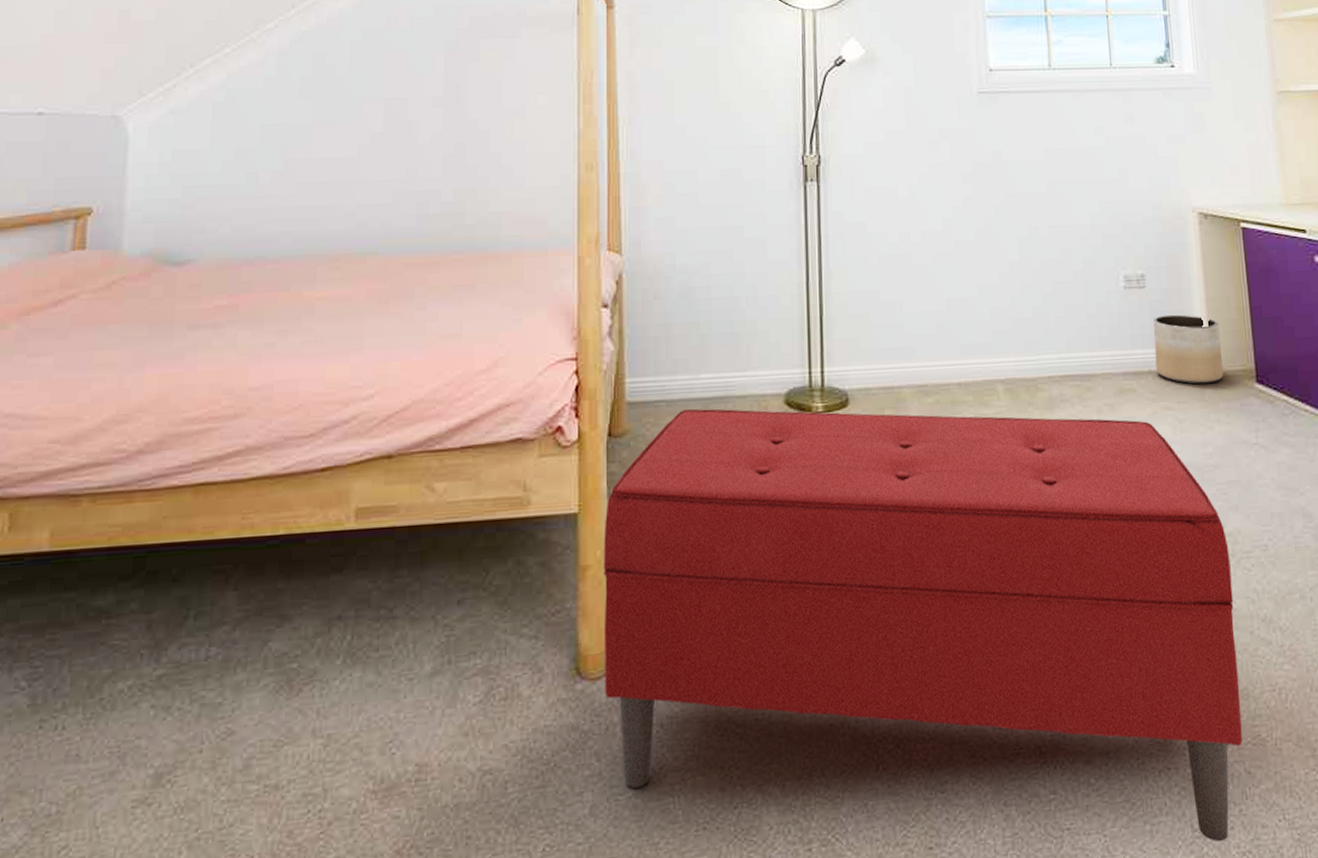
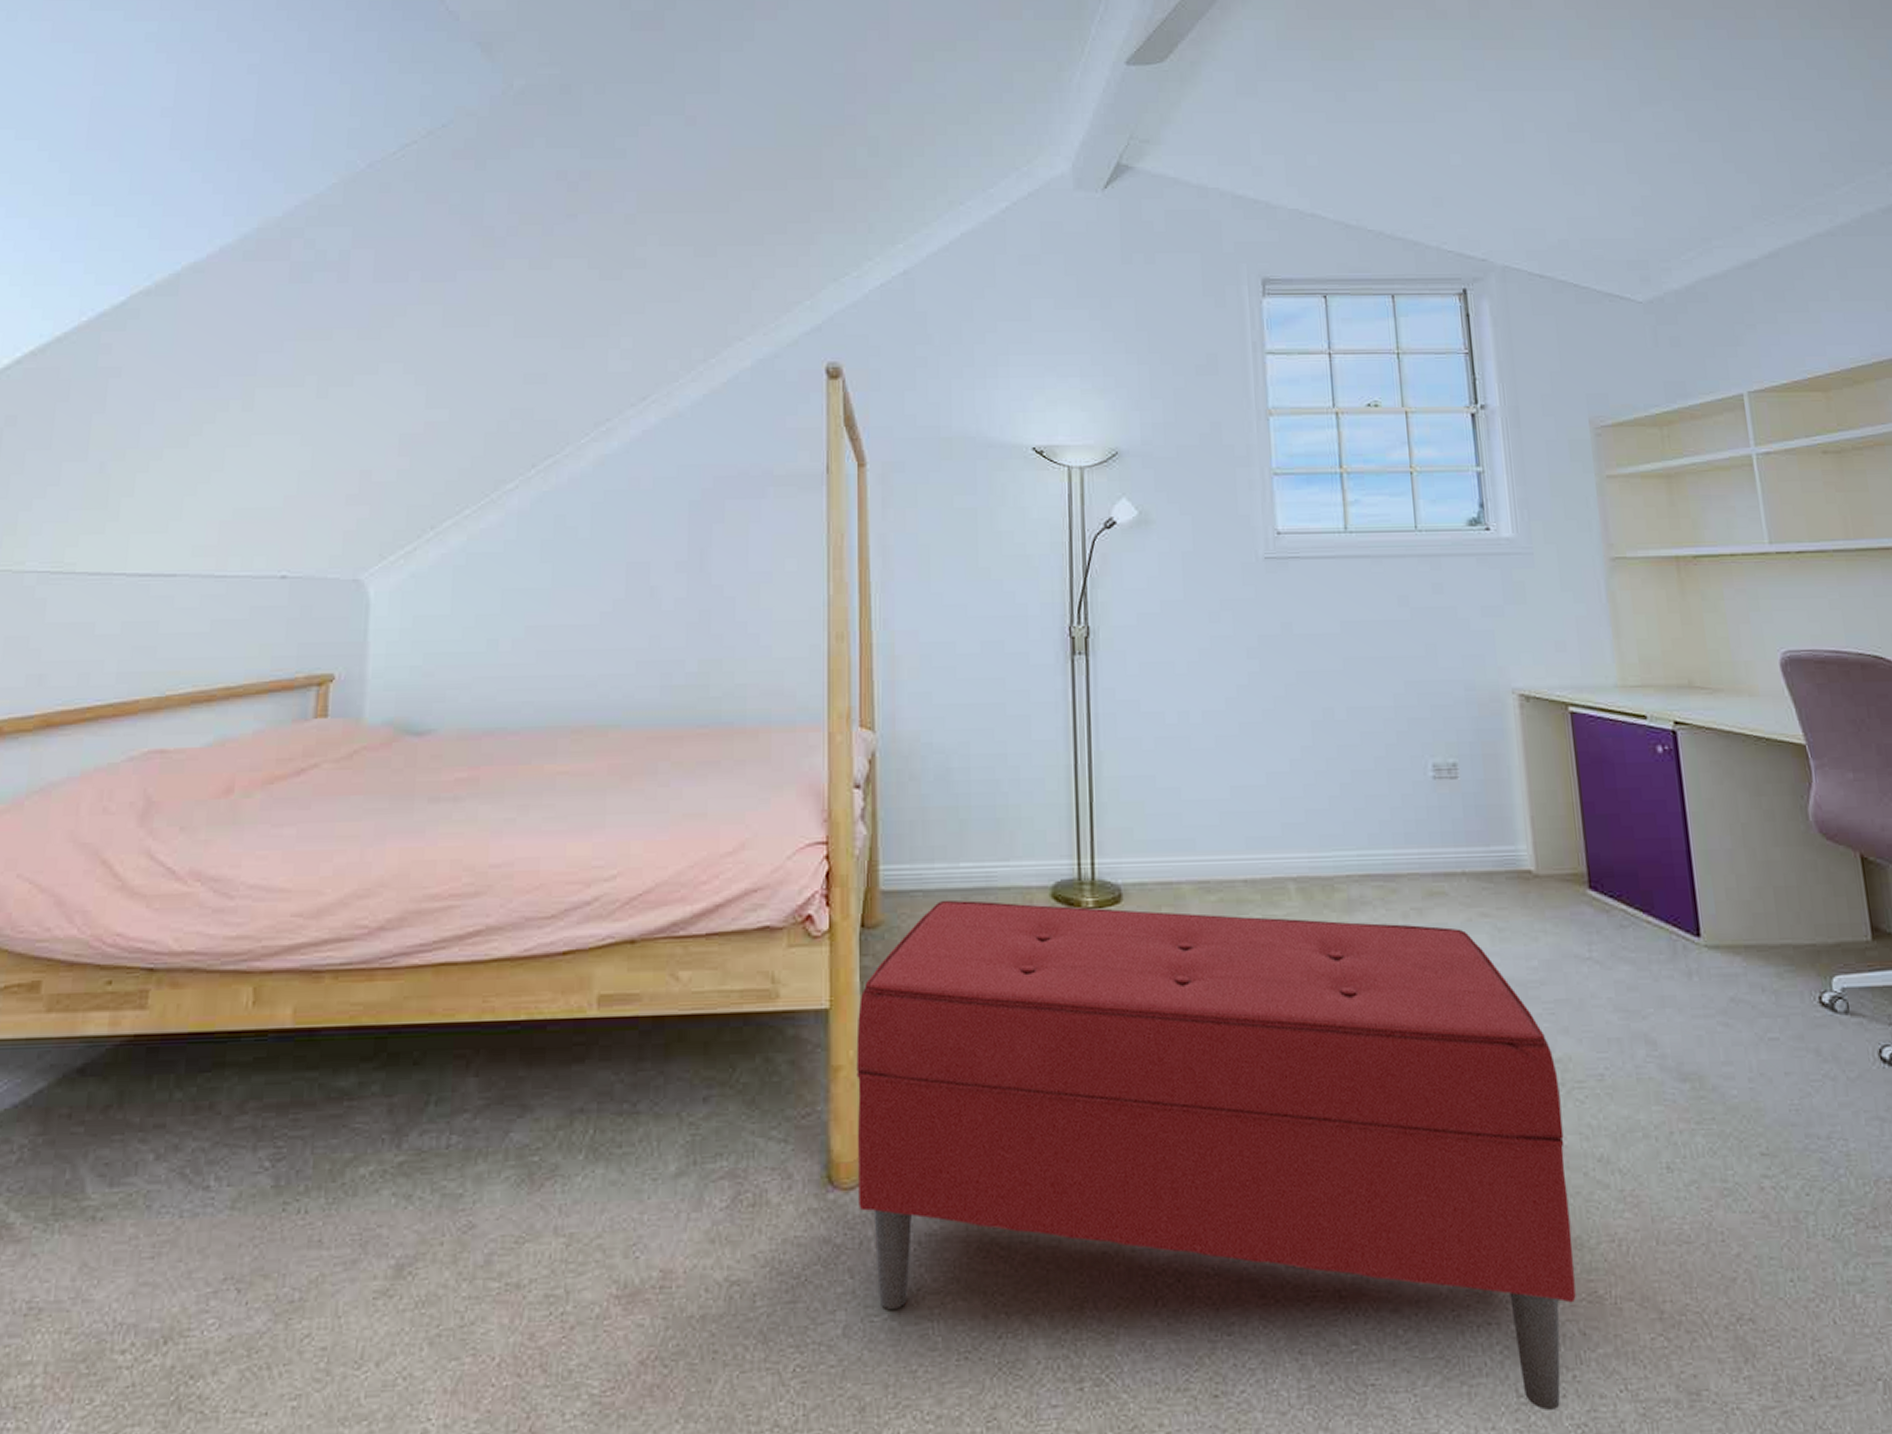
planter: present [1152,314,1224,384] -> none [1466,809,1551,889]

